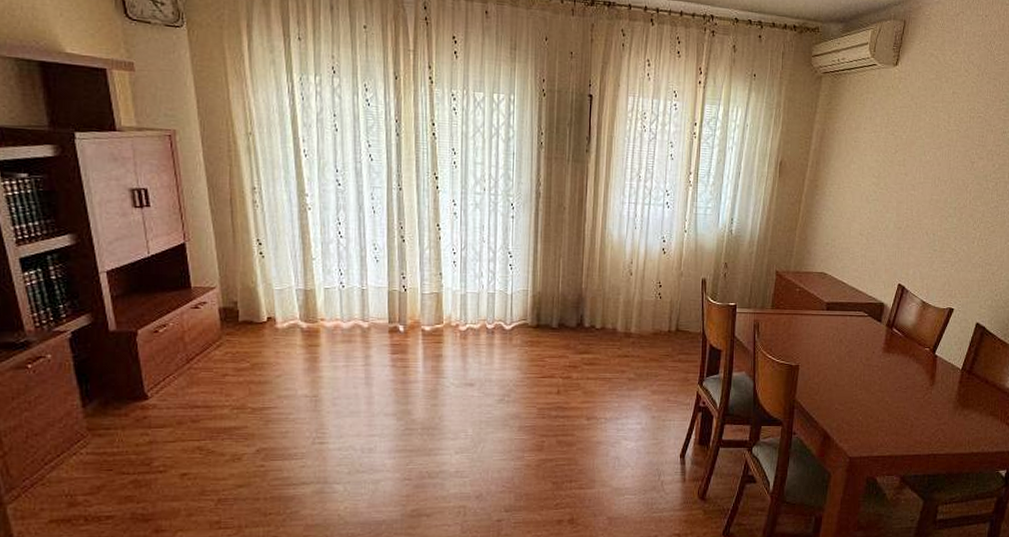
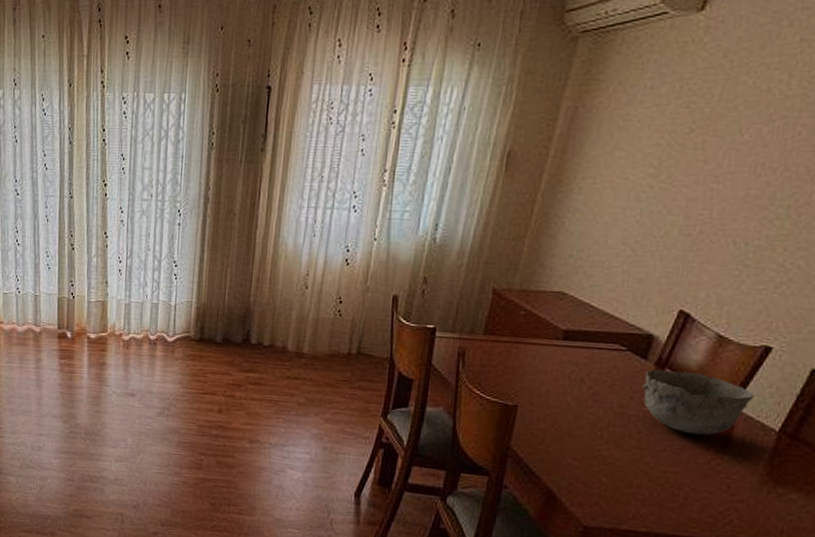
bowl: none [880,329,947,377] -> present [642,369,755,436]

